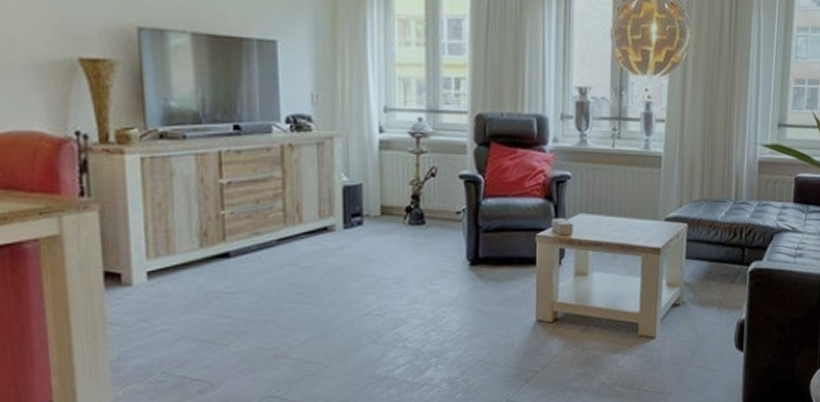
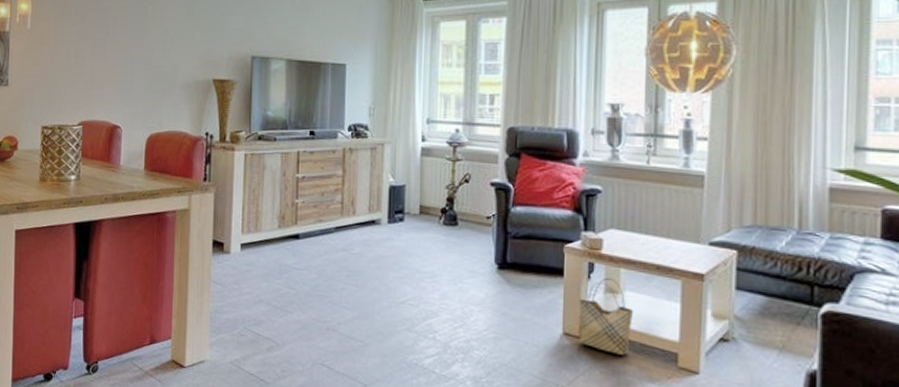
woven basket: none [551,261,601,333] -> present [579,277,634,355]

